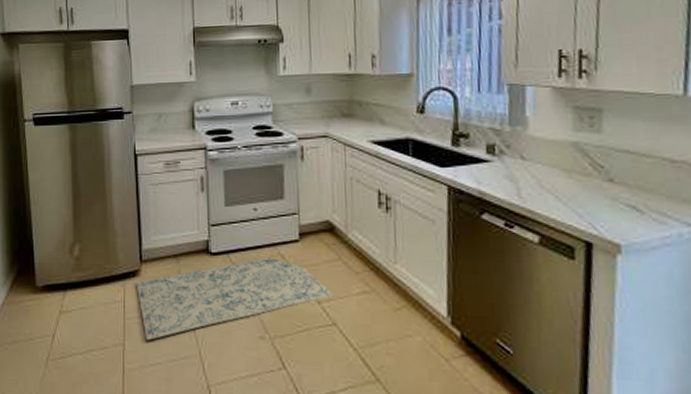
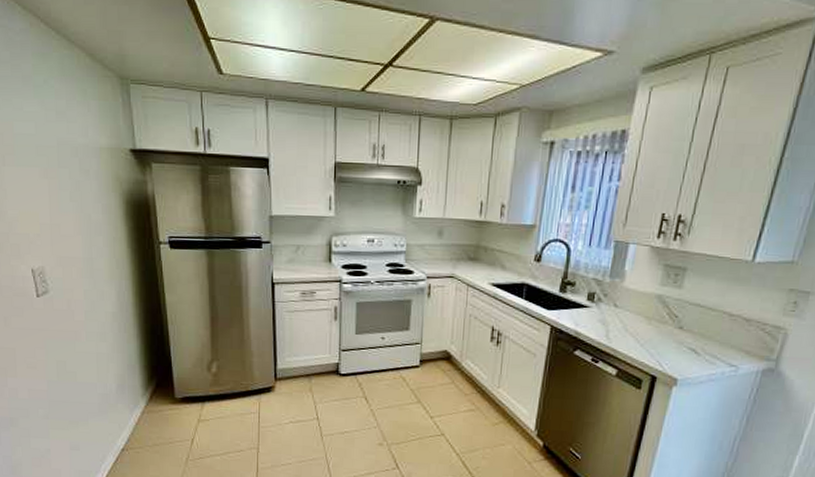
rug: present [136,257,334,341] -> none [270,379,444,445]

